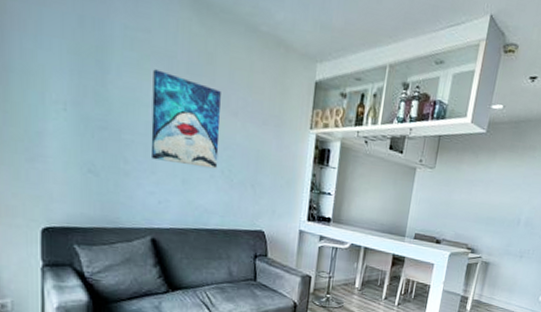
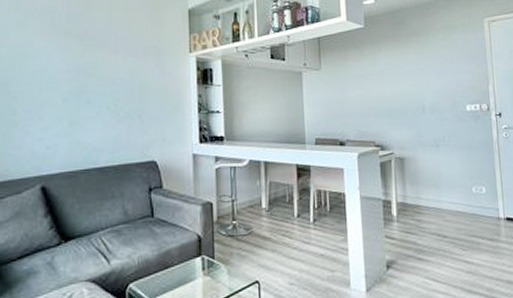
wall art: present [151,69,221,169] -> none [37,24,103,106]

